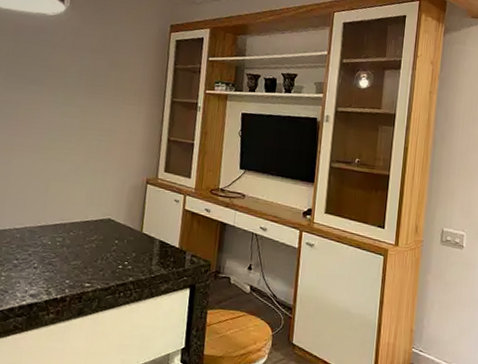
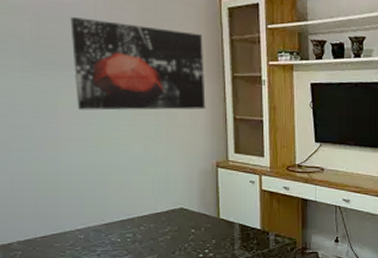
wall art: none [34,40,151,129] -> present [70,17,206,111]

